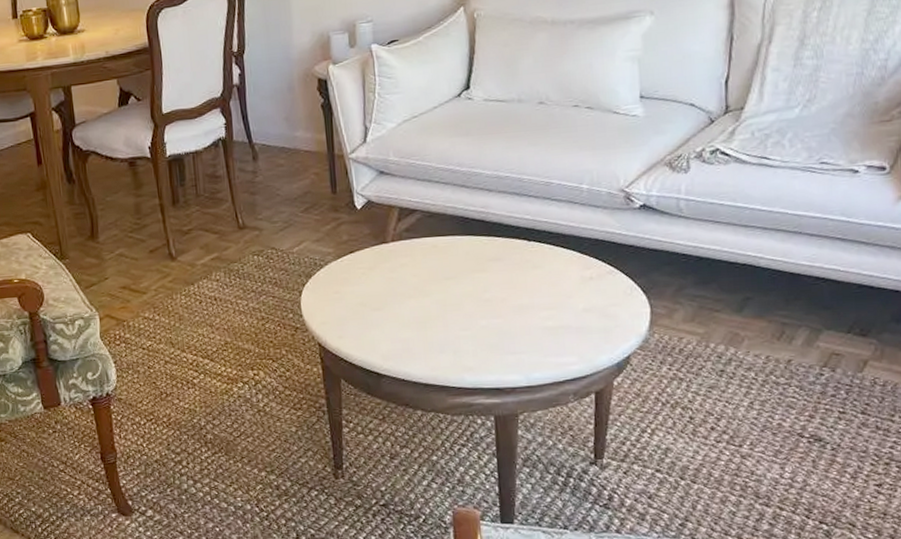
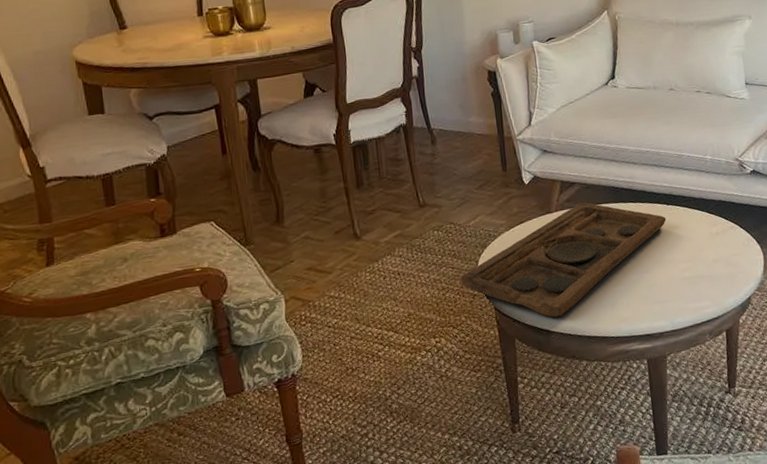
decorative tray: none [282,232,527,360] -> present [461,202,667,318]

